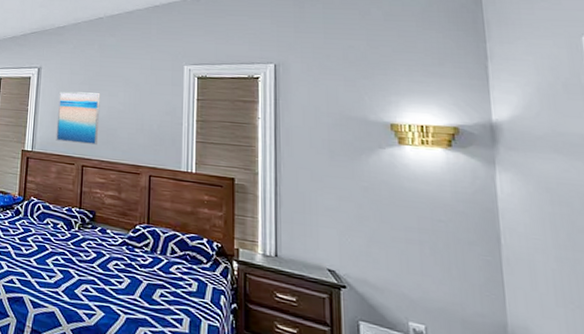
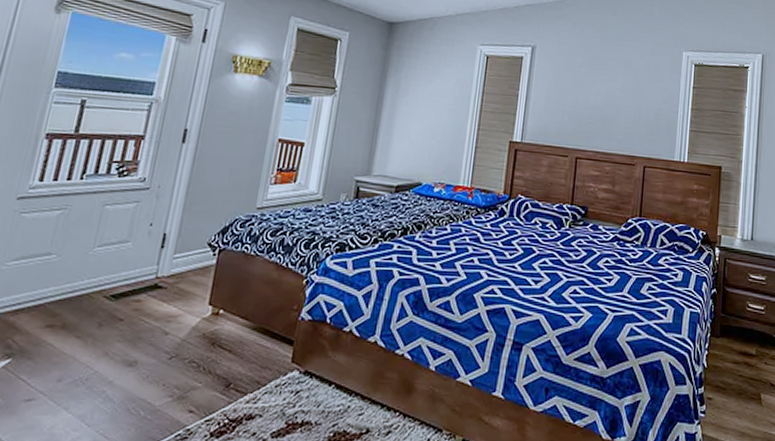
wall art: present [56,91,101,146] -> none [548,75,599,136]

